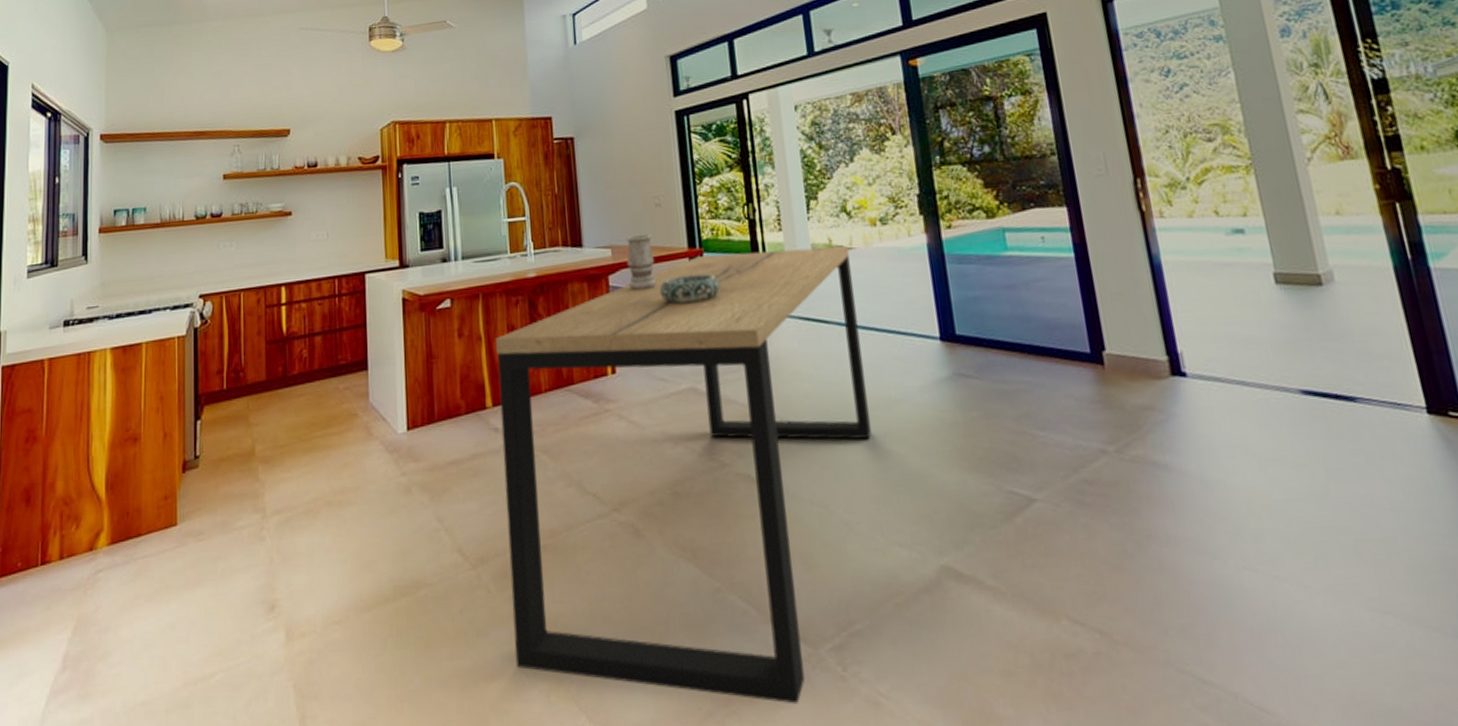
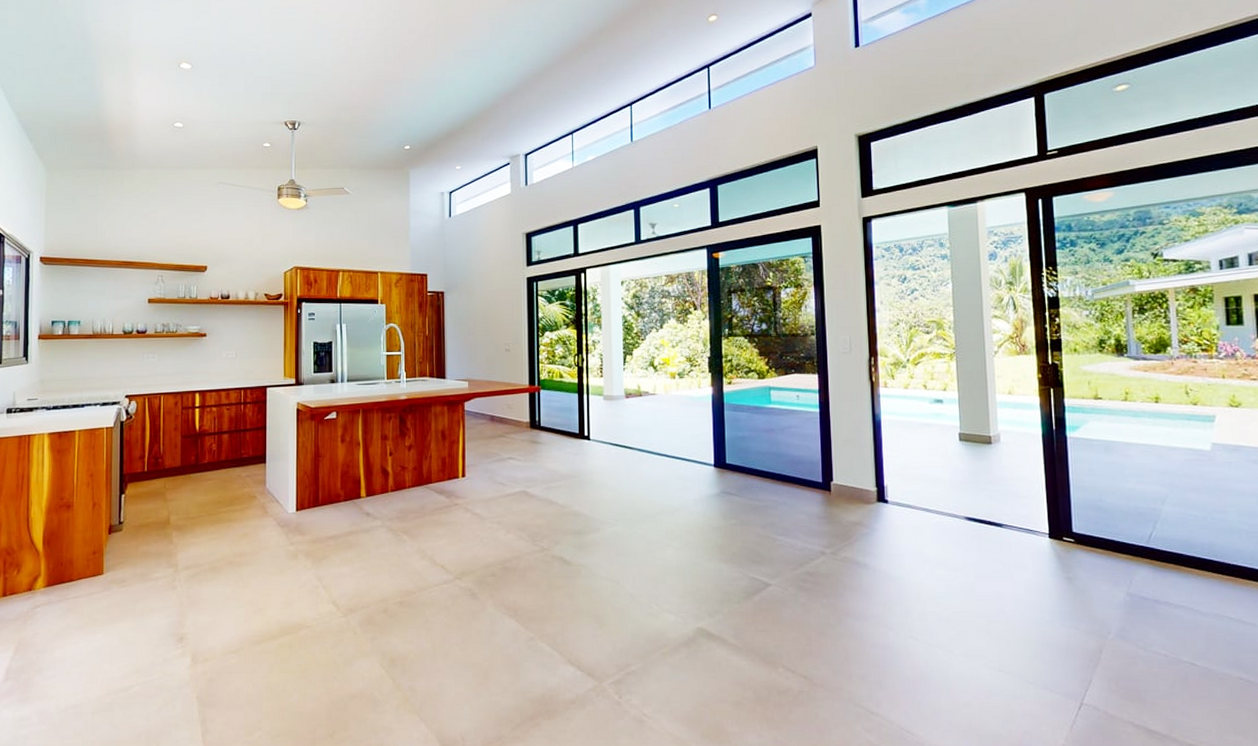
dining table: present [496,246,872,705] -> none [371,391,657,720]
vase: present [626,234,656,291] -> none [479,372,502,415]
decorative bowl: present [659,274,721,304] -> none [504,406,552,428]

